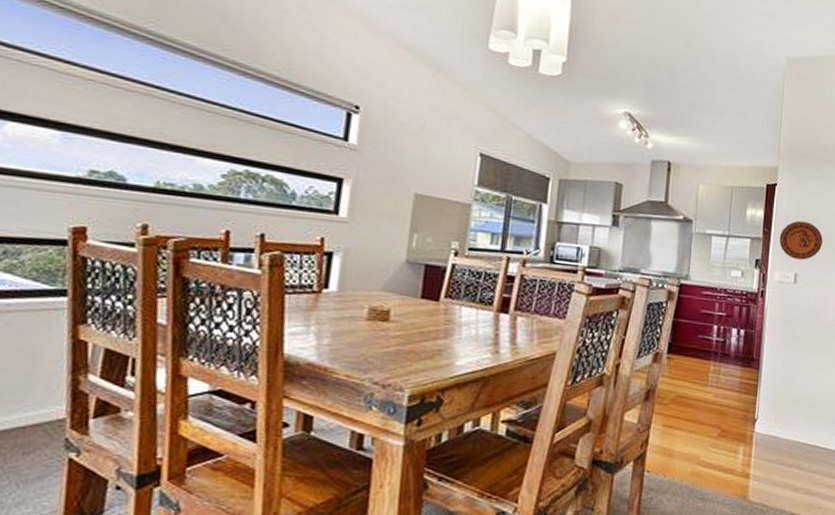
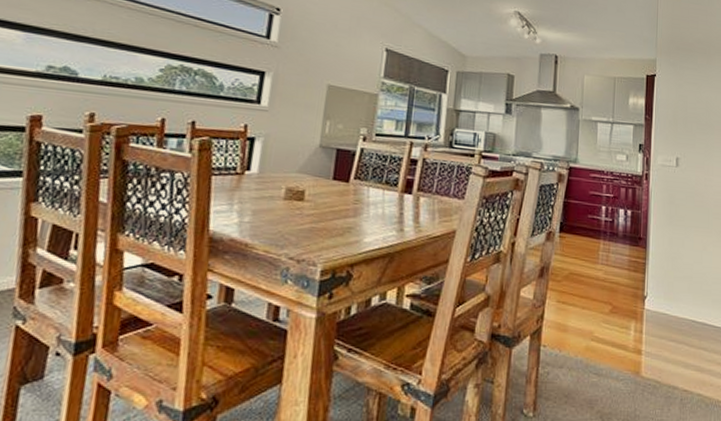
decorative plate: present [779,220,823,260] -> none [660,108,701,145]

